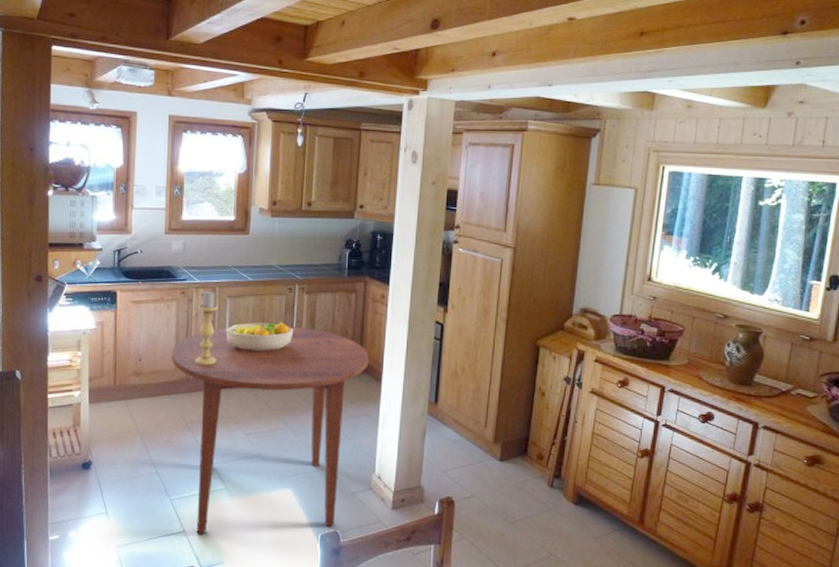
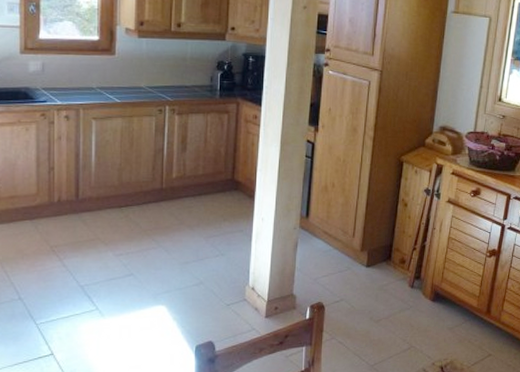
dining table: present [171,326,369,534] -> none [32,147,242,356]
candle holder: present [194,290,218,366] -> none [58,112,83,189]
fruit bowl: present [226,322,294,352] -> none [92,143,165,173]

